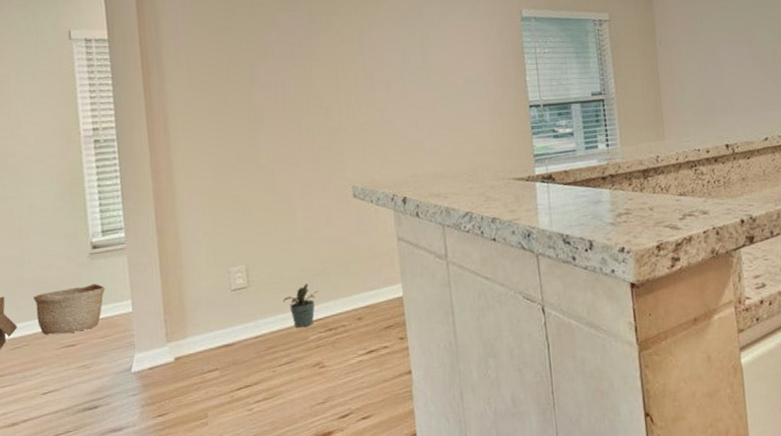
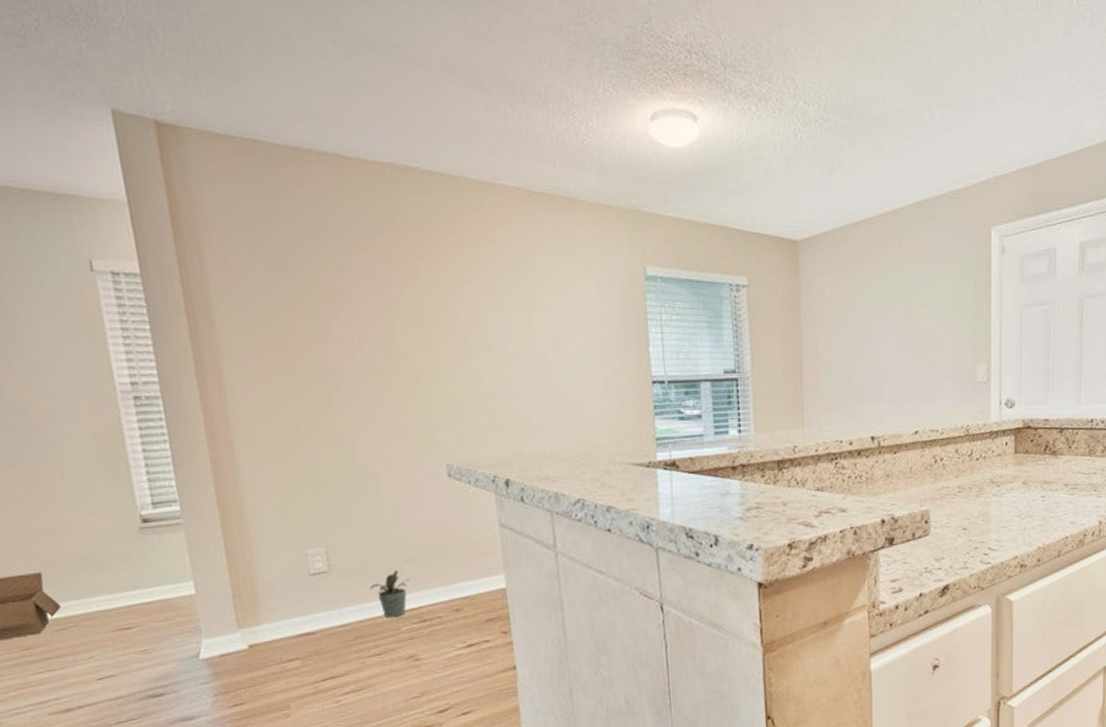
basket: present [34,283,106,335] -> none [77,561,162,617]

